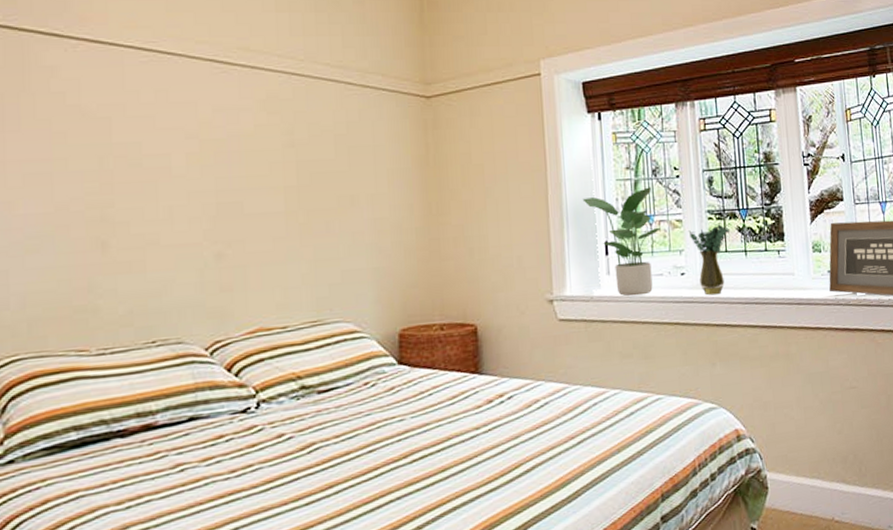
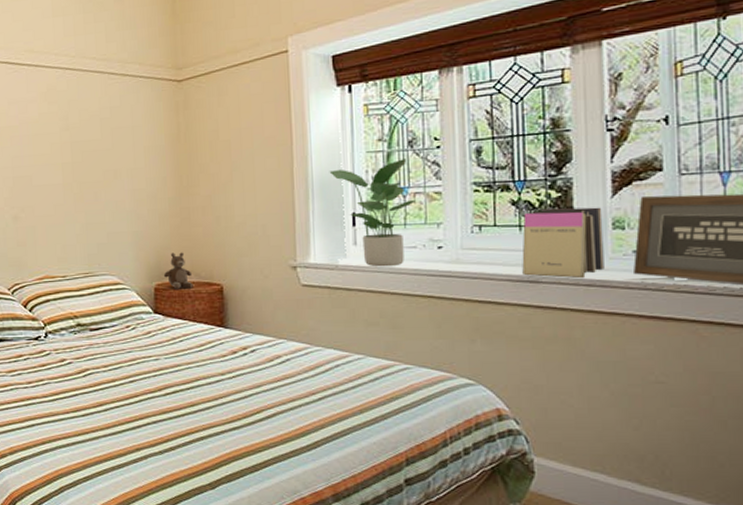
bear: none [409,290,444,334] -> present [163,252,193,289]
vase: present [688,221,729,296] -> none [449,194,500,271]
books: none [747,232,809,299] -> present [522,207,604,279]

